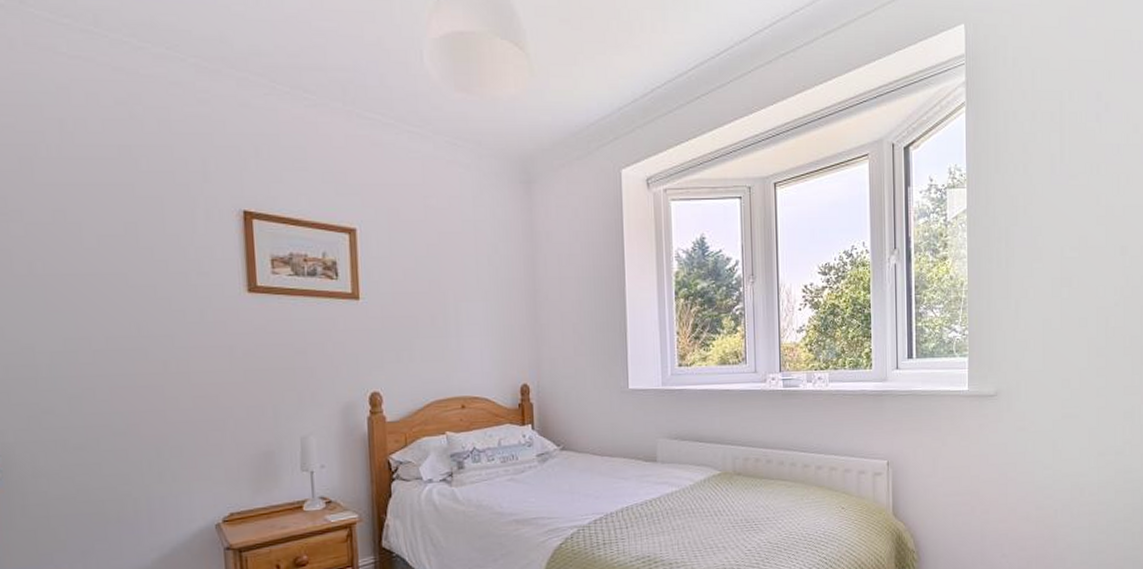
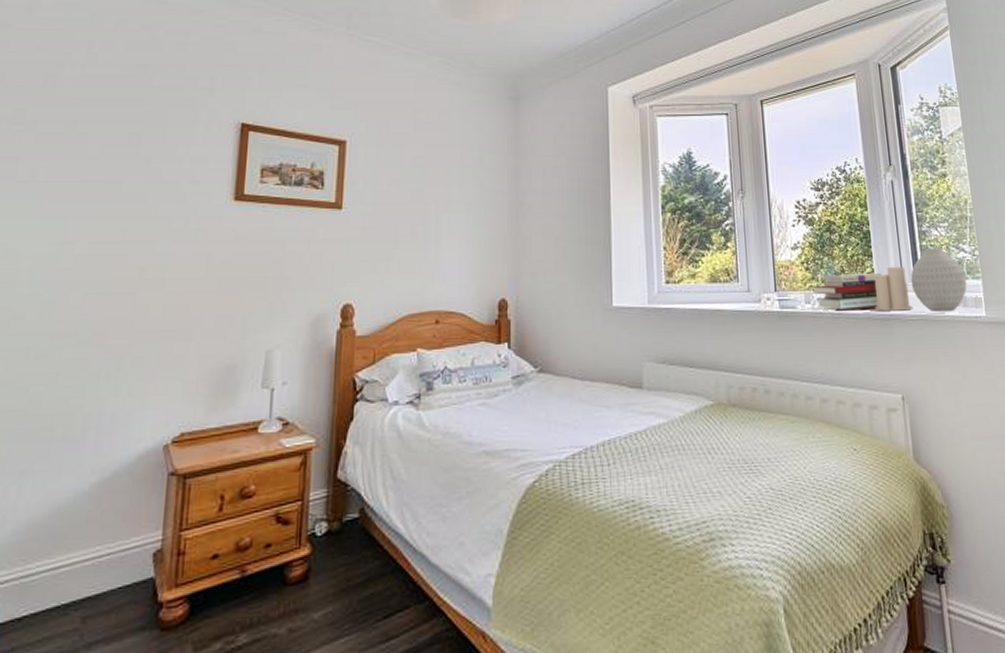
books: none [814,352,878,389] -> present [812,272,881,311]
candle: none [870,345,904,388] -> present [874,265,914,311]
vase: none [904,328,955,388] -> present [910,247,967,313]

